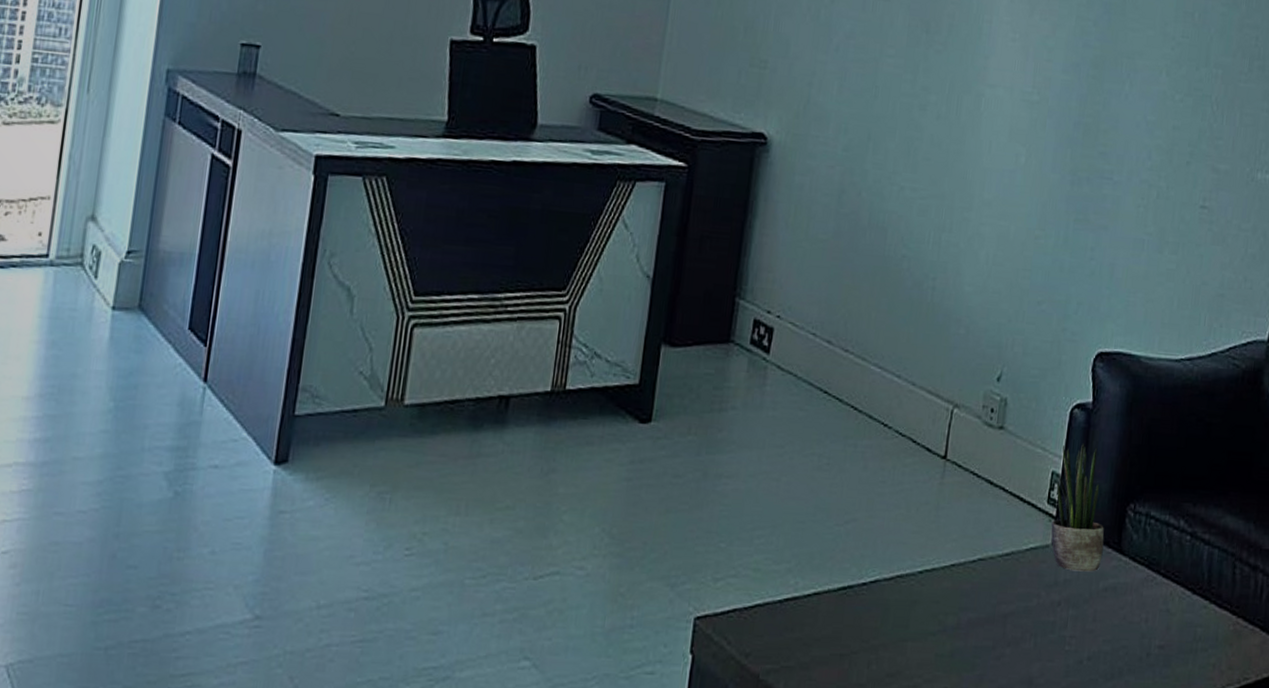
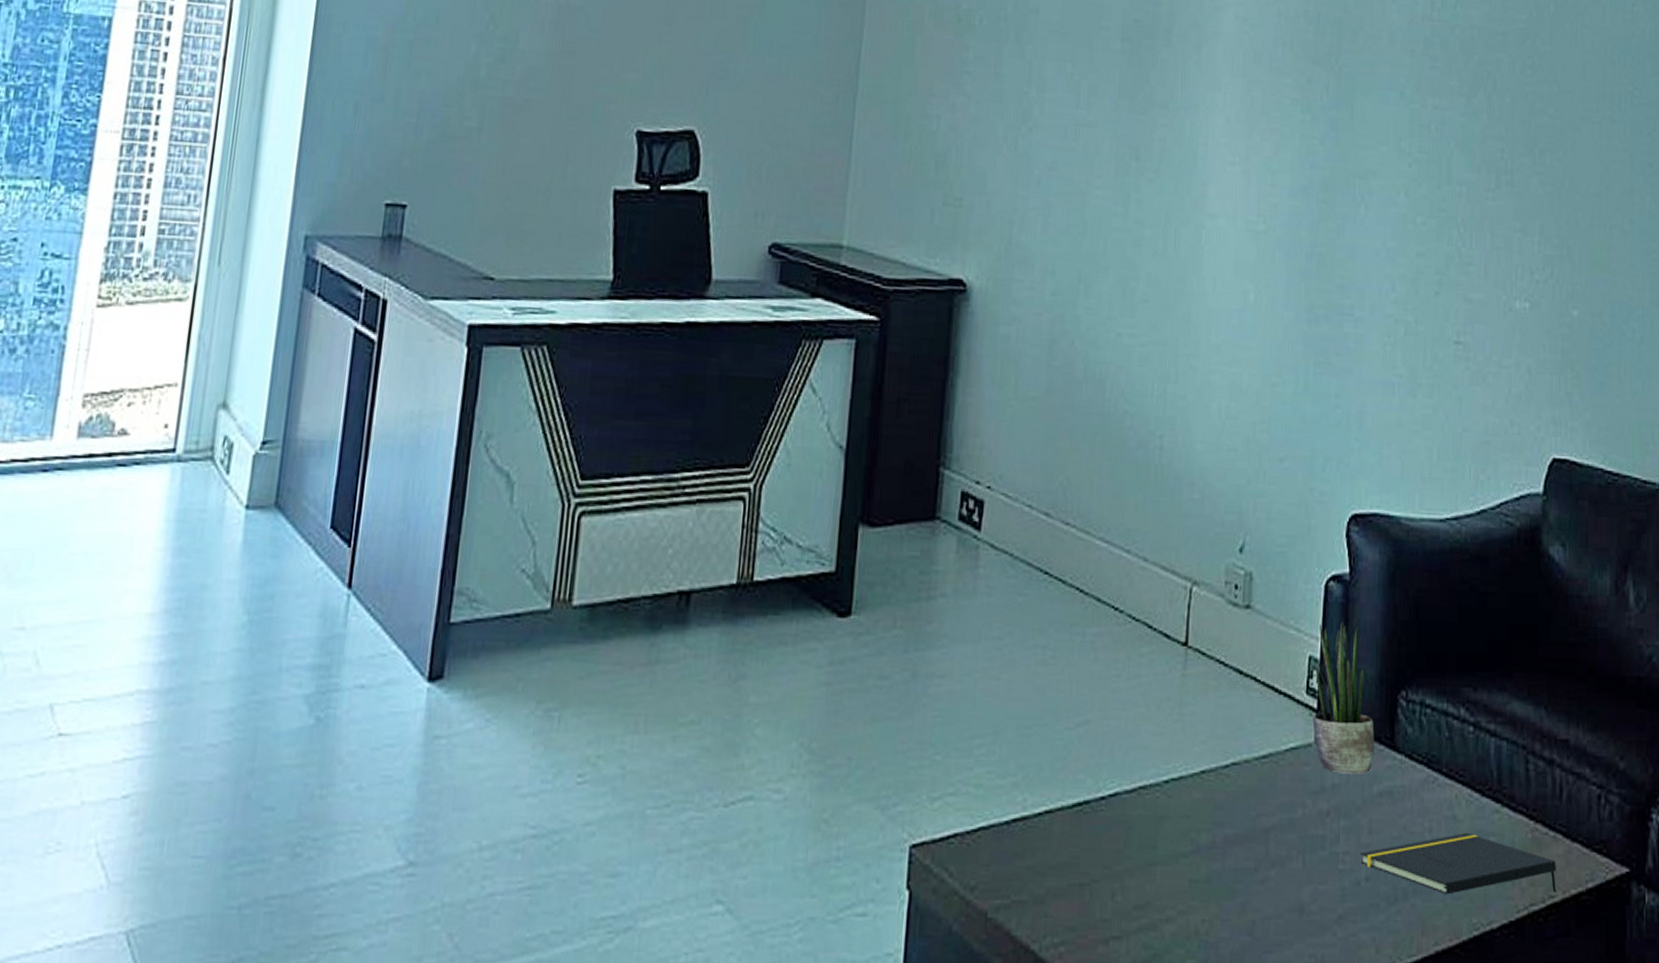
notepad: none [1084,623,1253,675] -> present [1360,832,1556,895]

